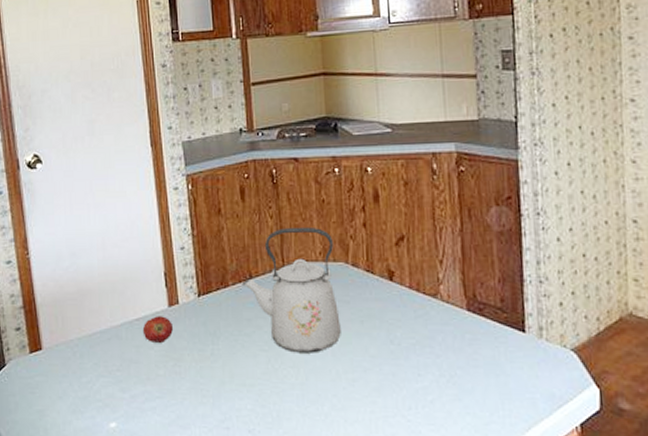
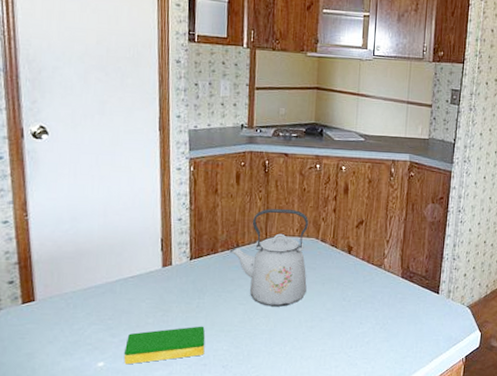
dish sponge: none [136,378,226,426] -> present [124,326,205,365]
fruit: present [142,316,173,343] -> none [136,275,165,297]

